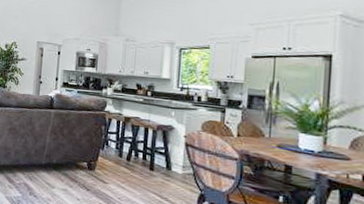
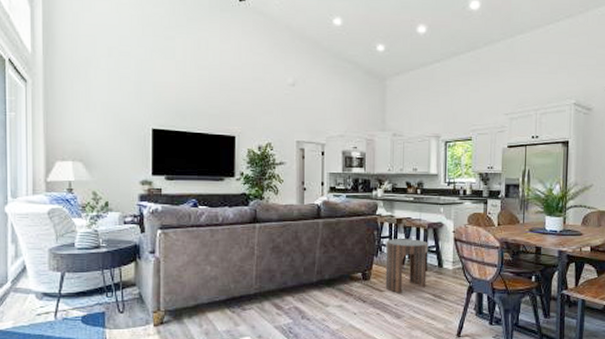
side table: none [109,135,157,188] -> present [385,239,429,293]

